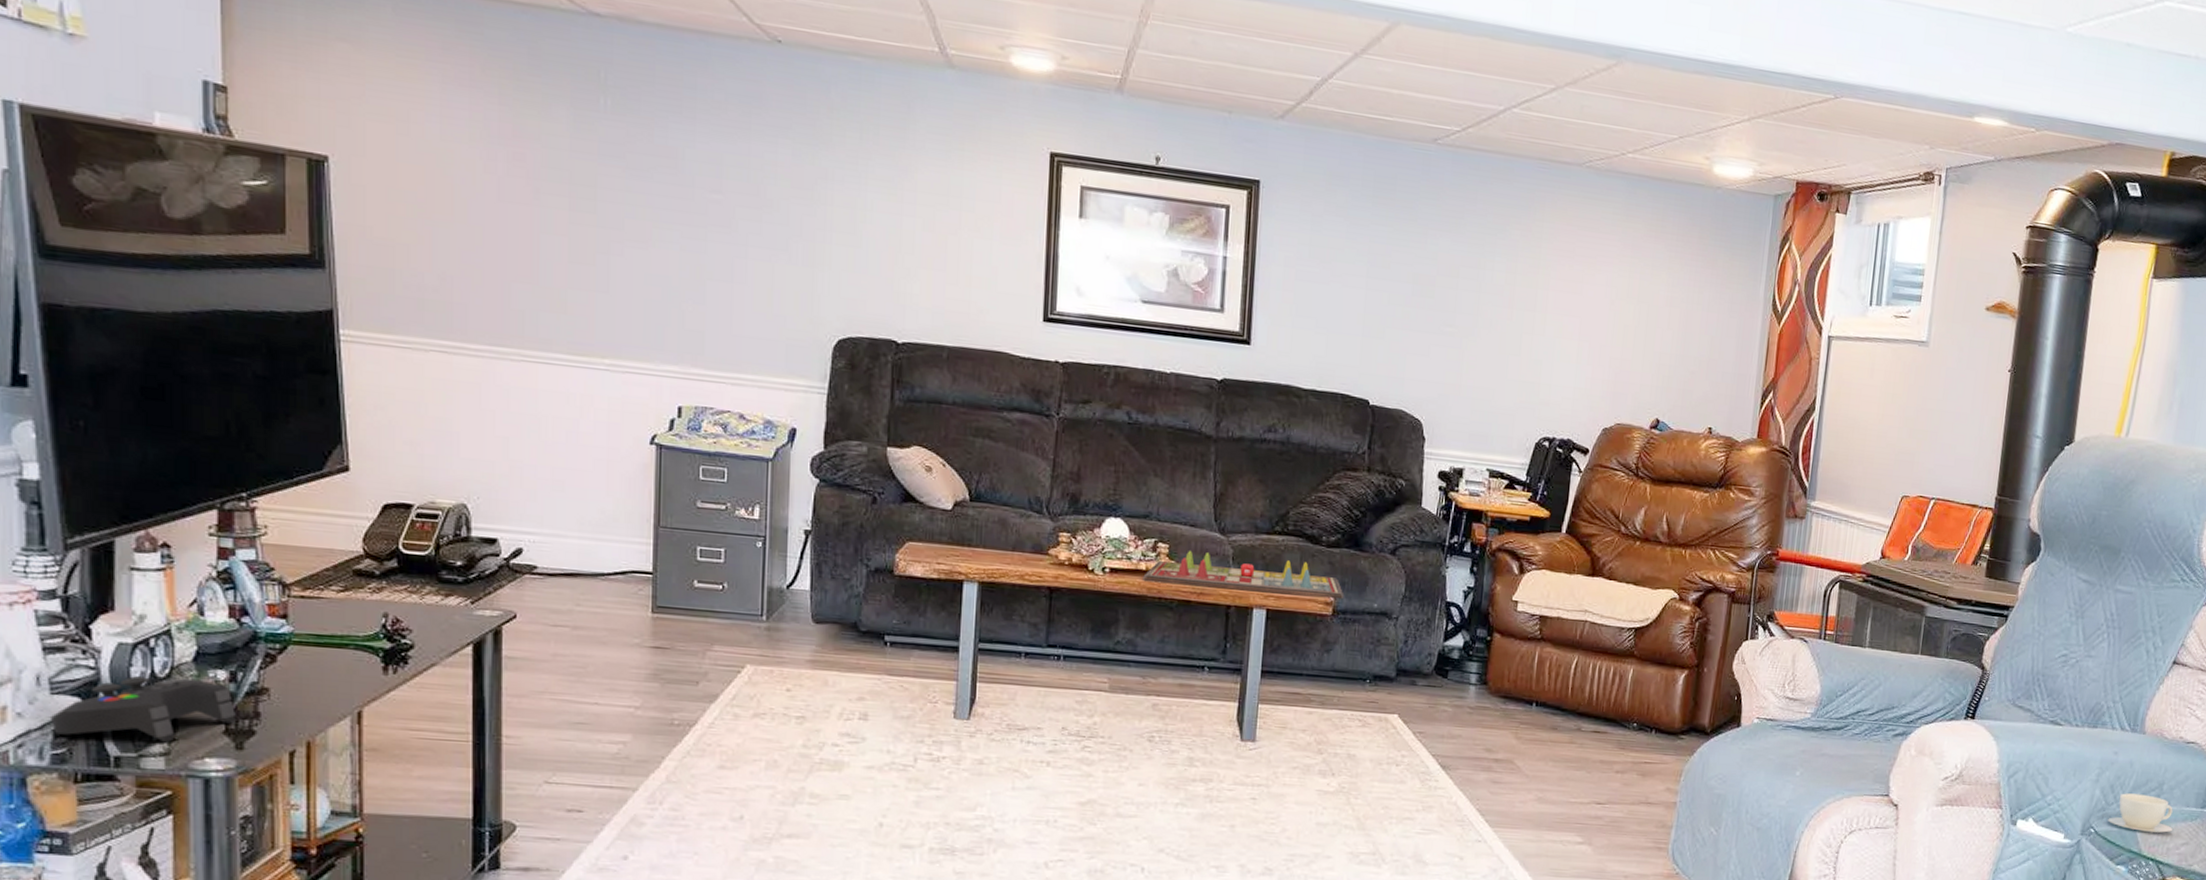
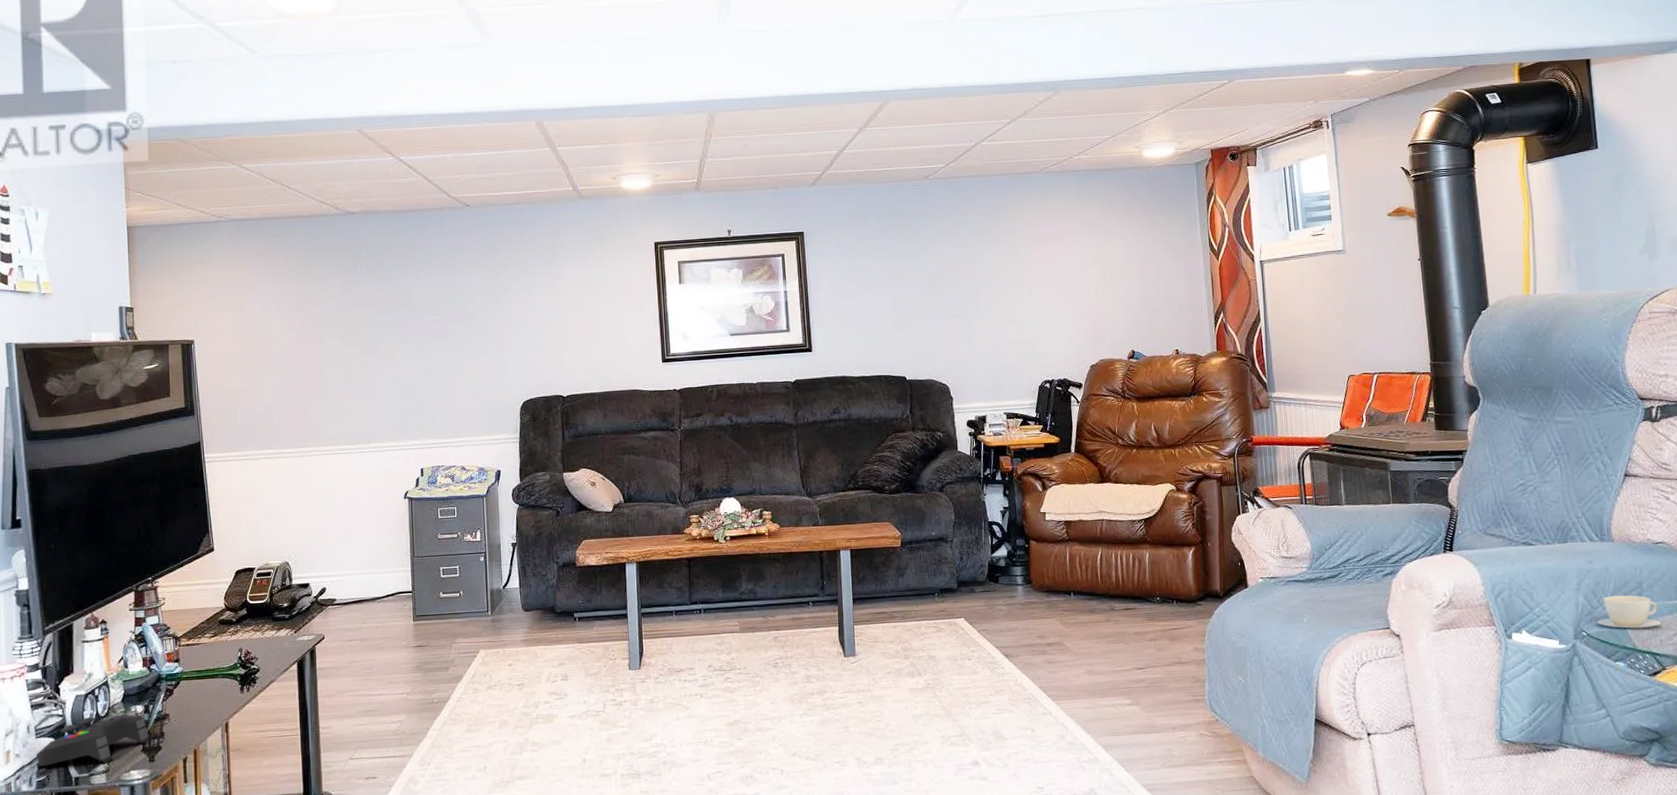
gameboard: present [1143,551,1345,600] -> none [755,508,909,542]

